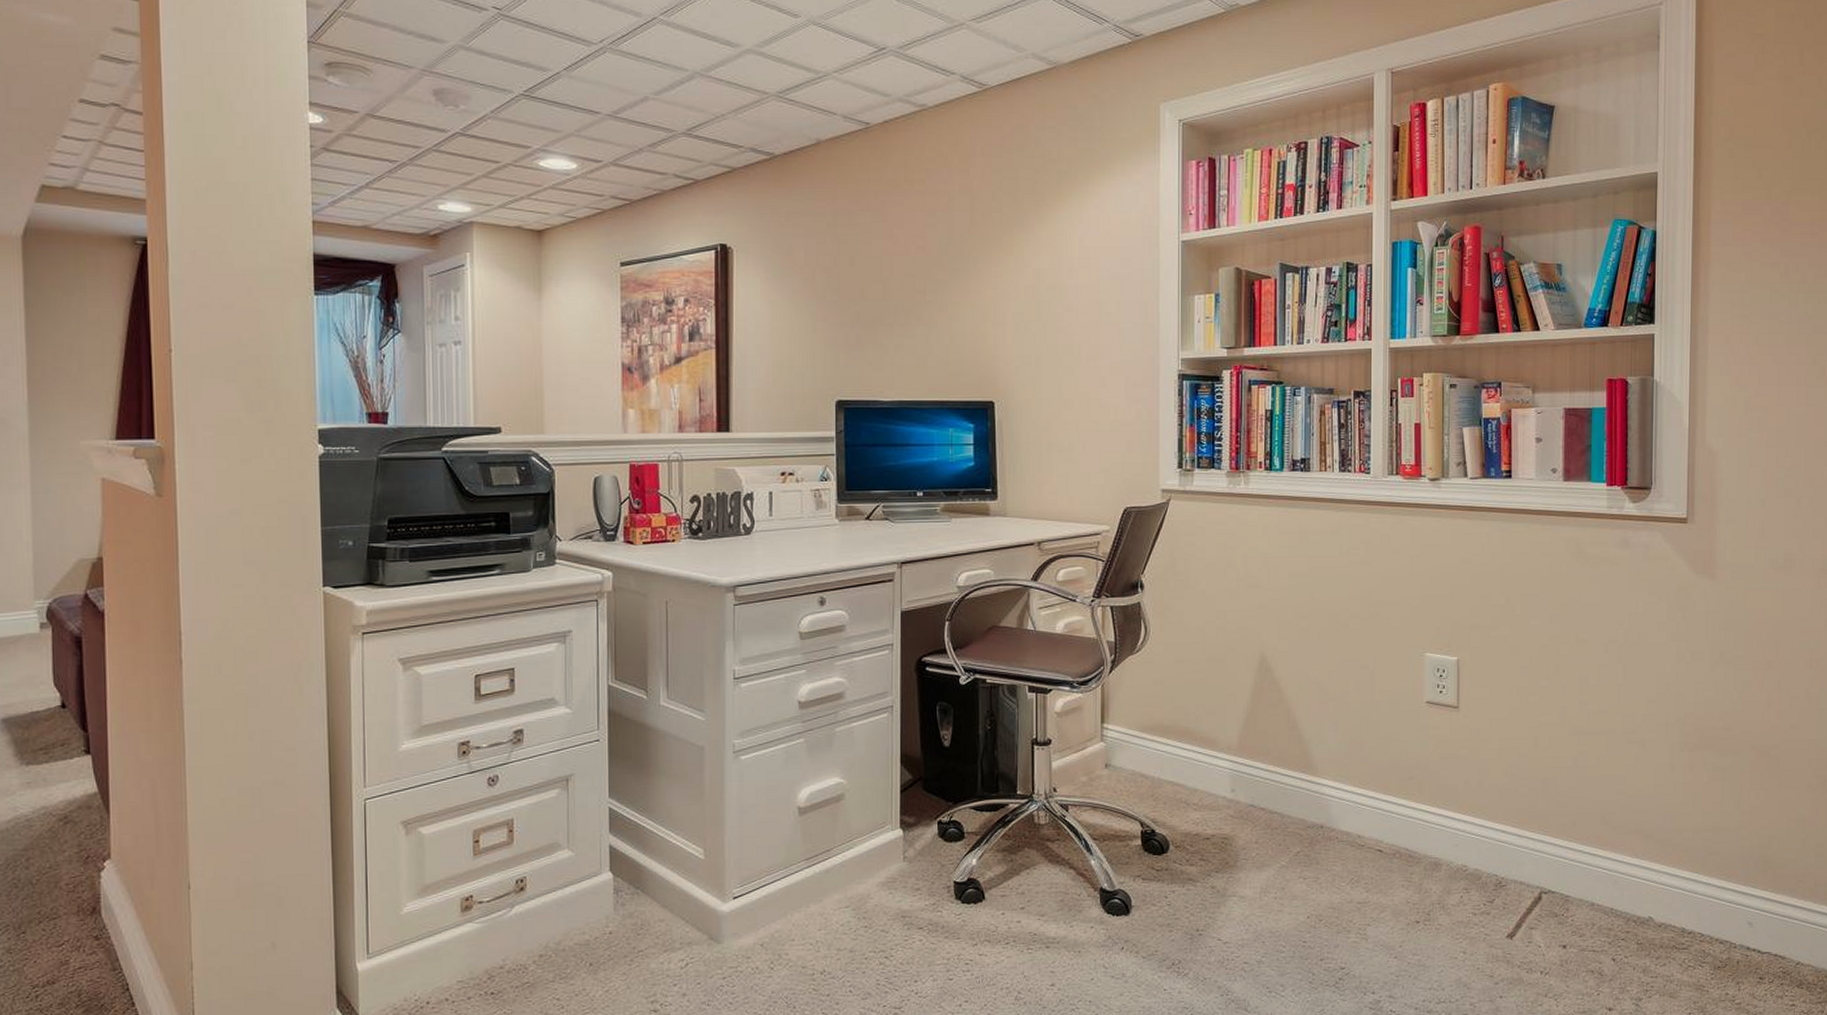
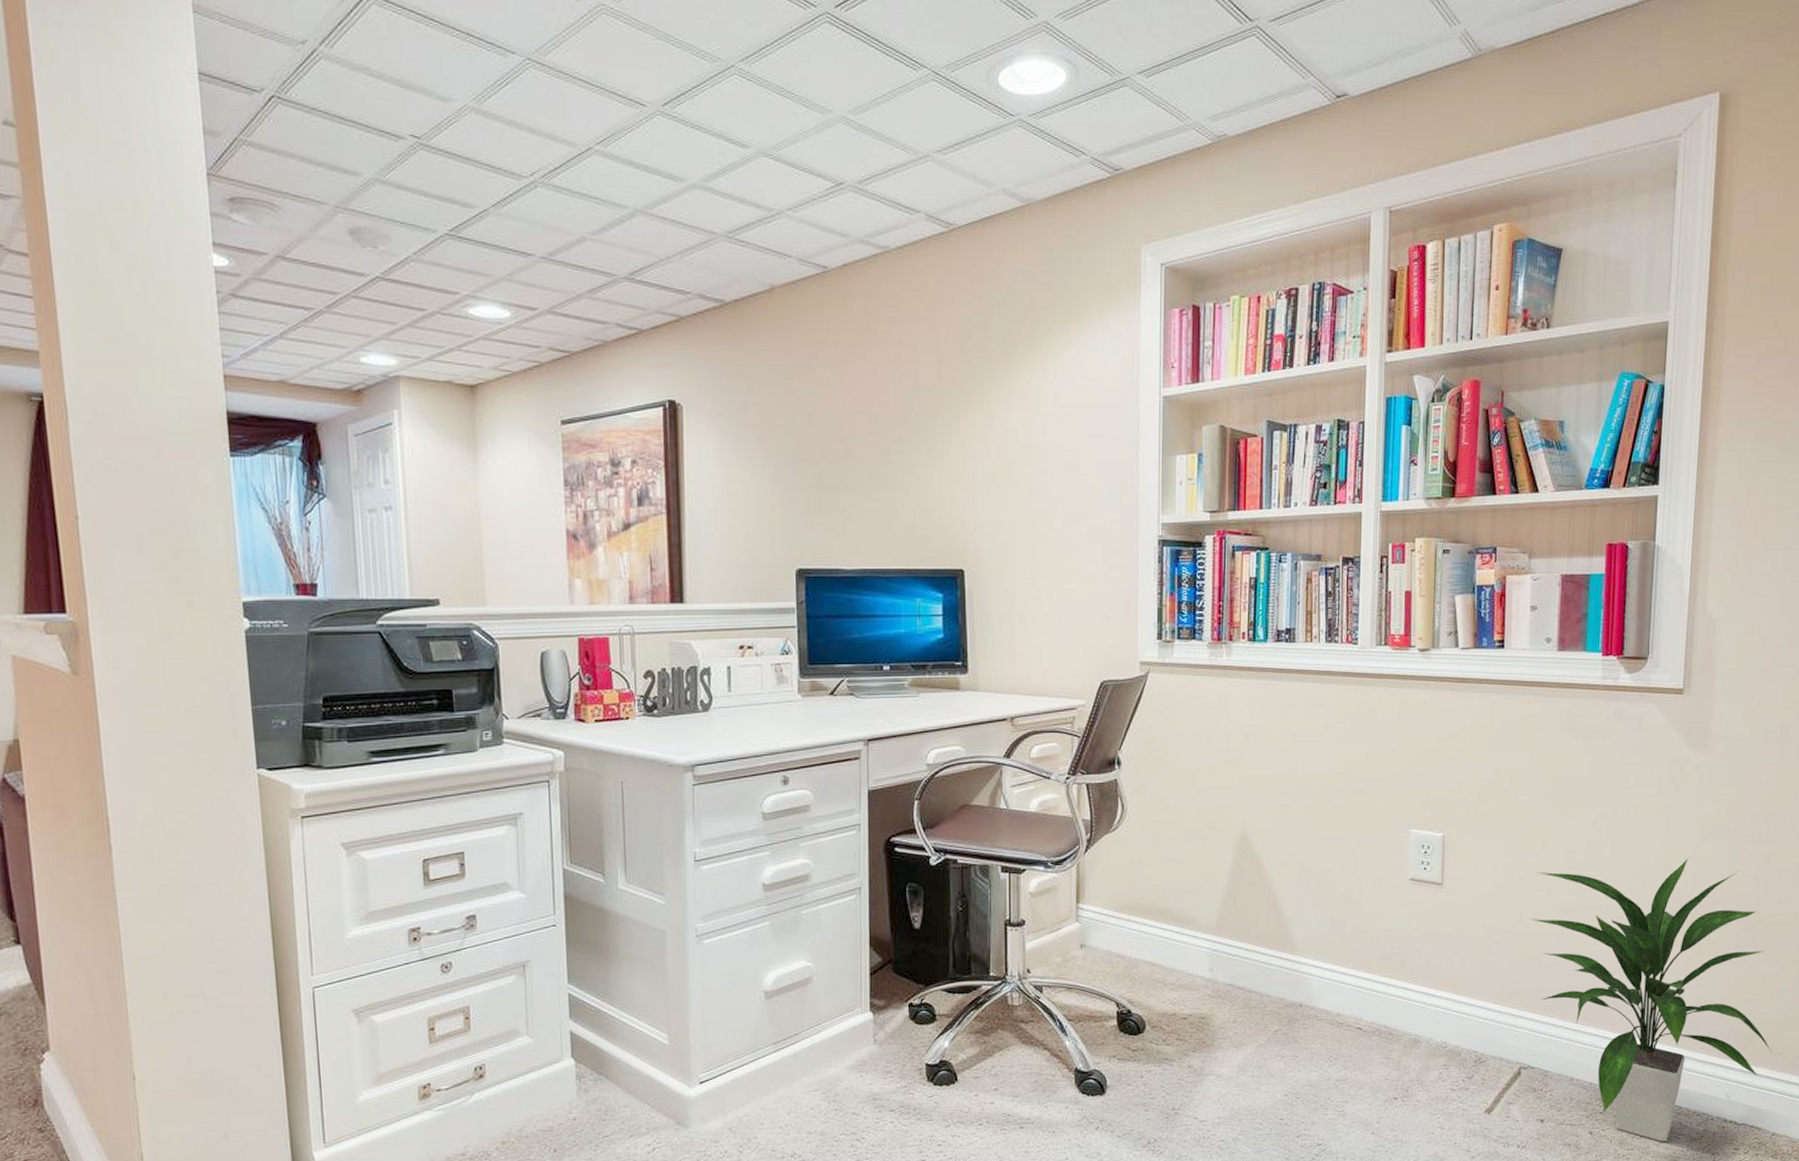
indoor plant: none [1546,683,1793,970] -> present [1530,857,1773,1142]

